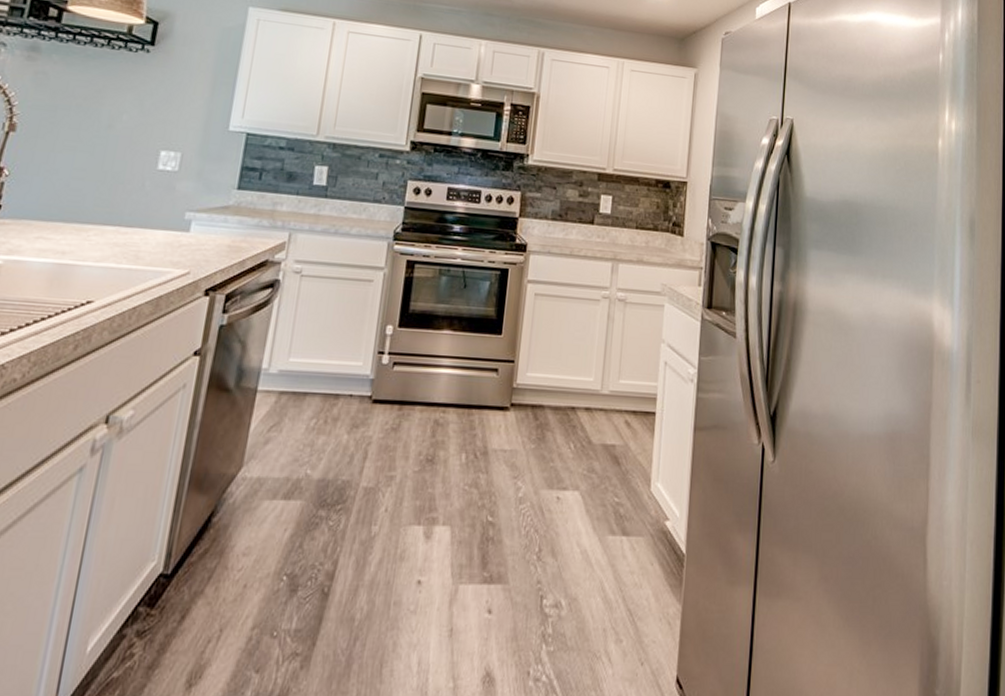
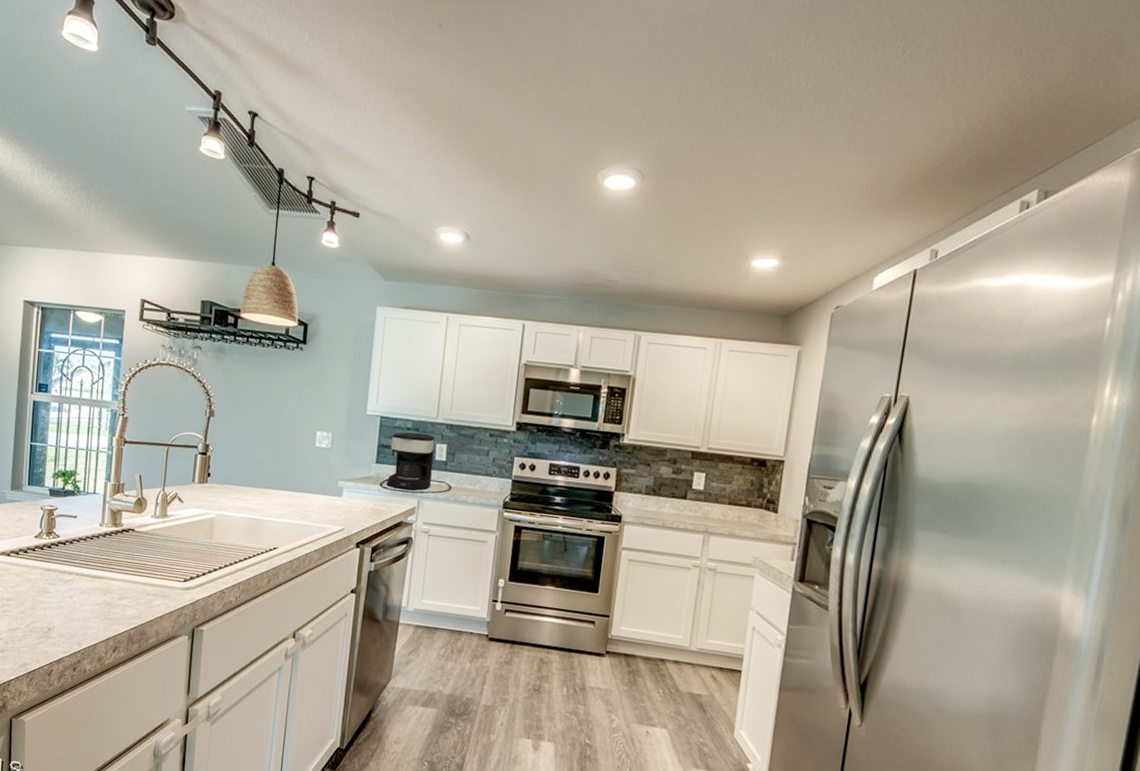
coffee maker: none [240,152,332,226] -> present [379,432,451,494]

